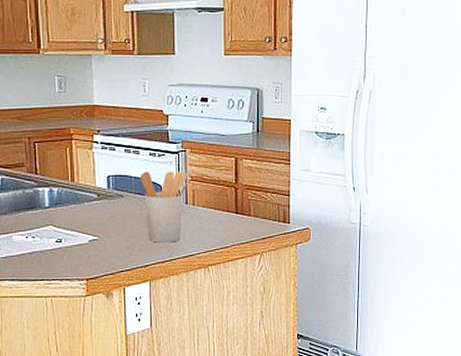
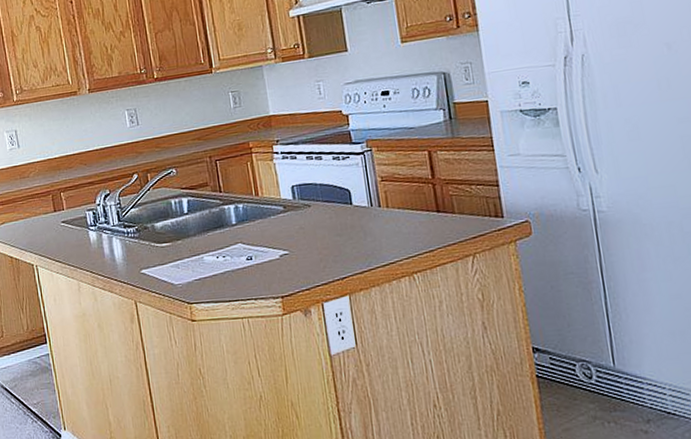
utensil holder: present [139,171,189,243] -> none [325,172,380,253]

